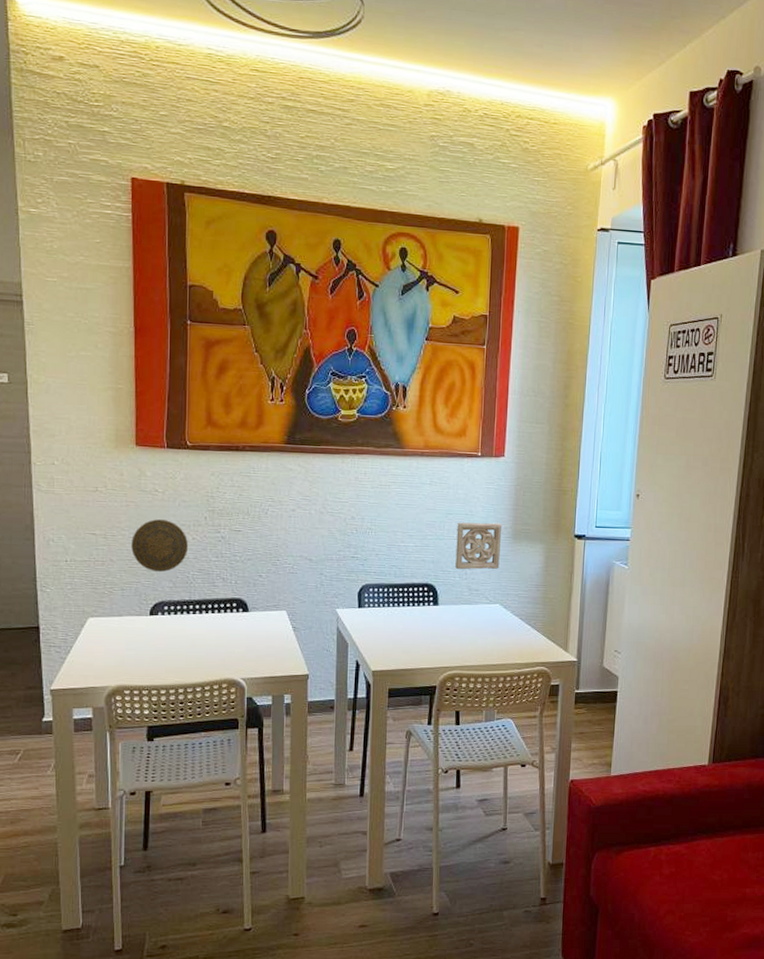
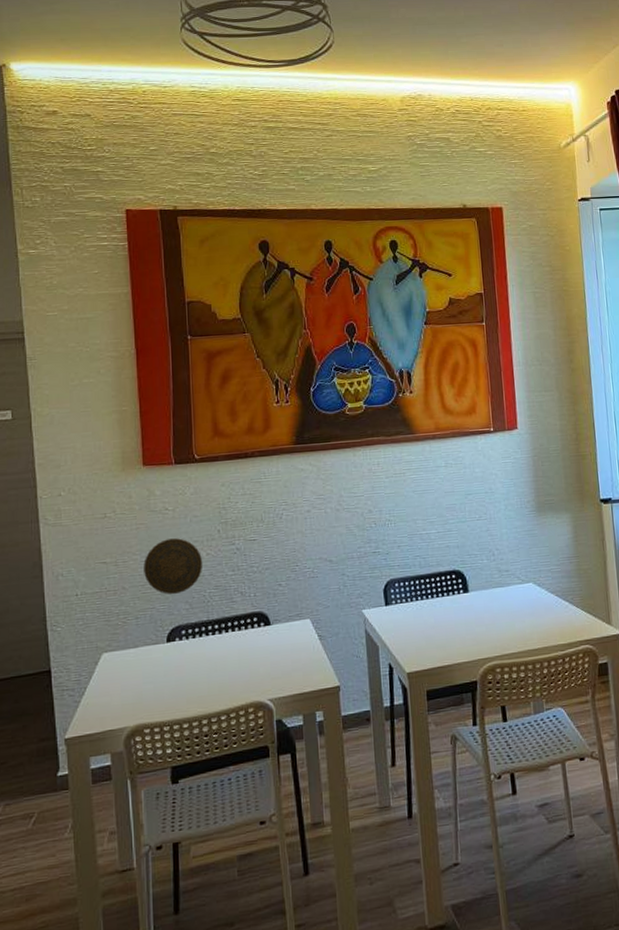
wall ornament: present [455,522,502,570] -> none [478,498,527,552]

